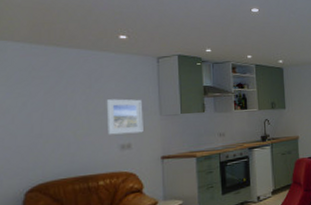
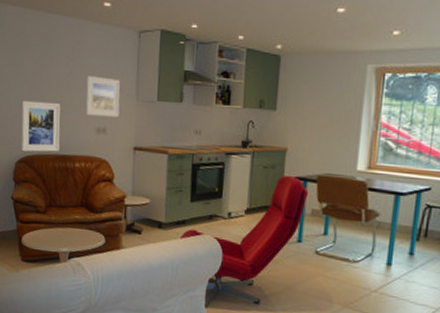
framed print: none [30,127,79,180] -> present [21,100,61,152]

